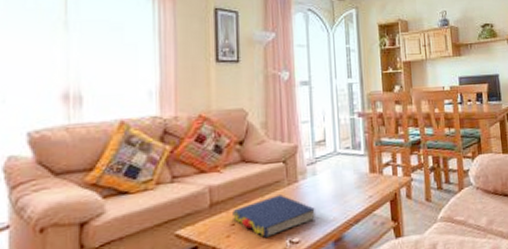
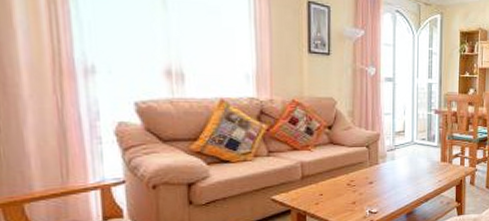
book: present [233,194,315,237] -> none [321,173,392,207]

